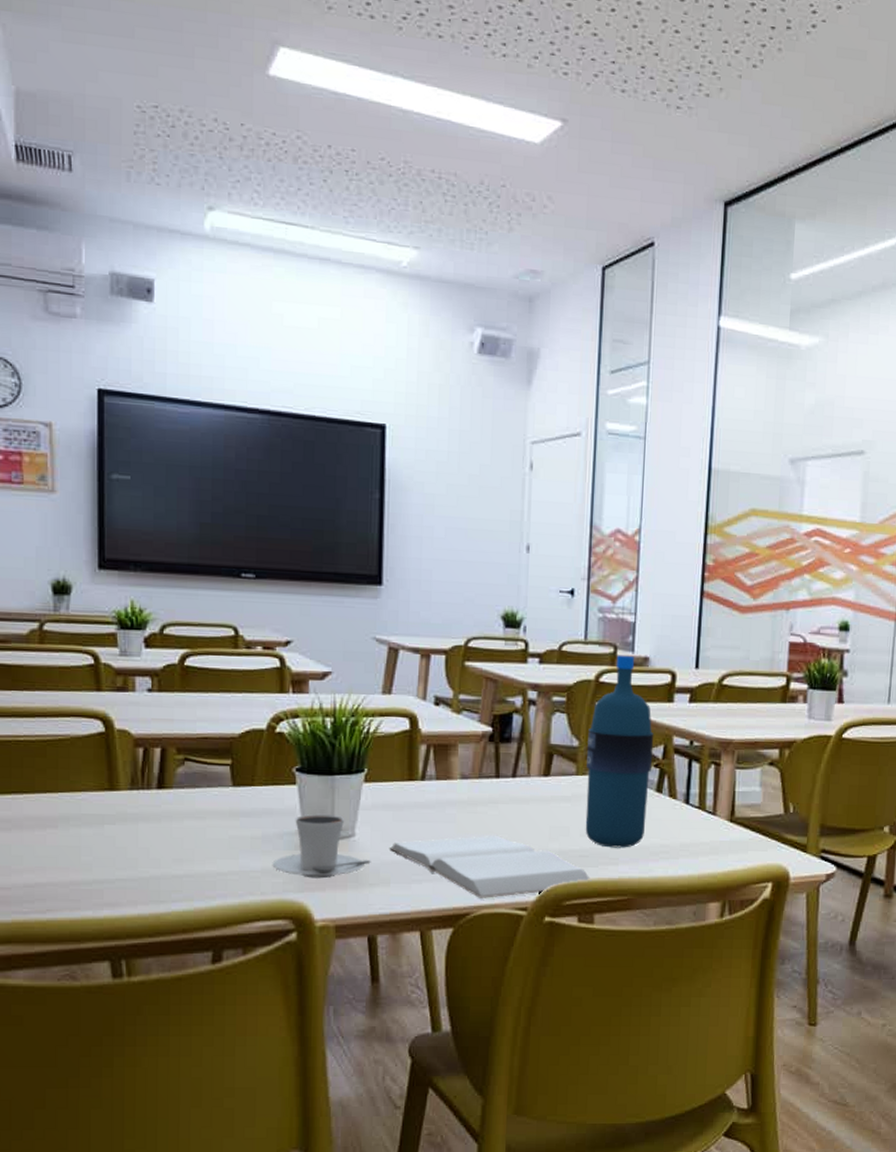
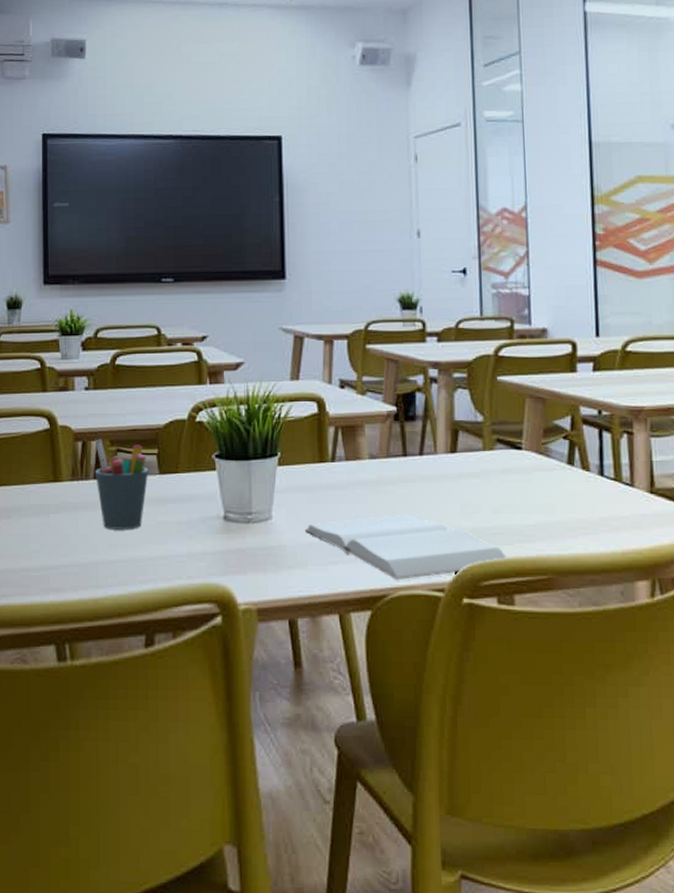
pen holder: none [157,746,221,843] -> present [94,439,149,529]
cappuccino: present [272,813,371,879] -> none [197,497,288,562]
water bottle: present [585,655,654,848] -> none [492,328,561,524]

